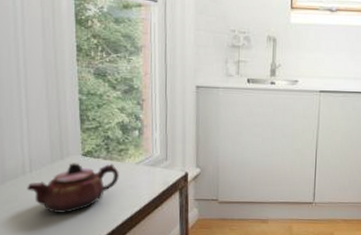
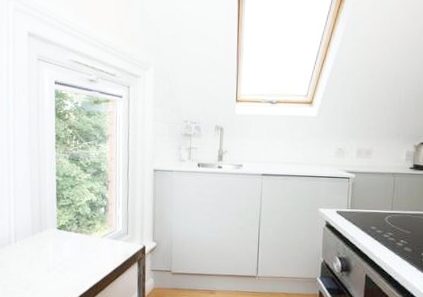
teapot: present [27,163,119,213] -> none [12,235,87,279]

